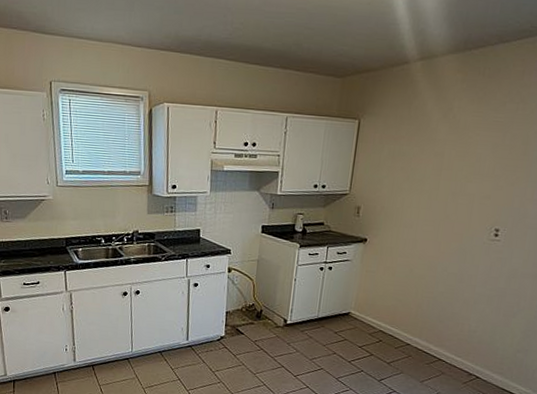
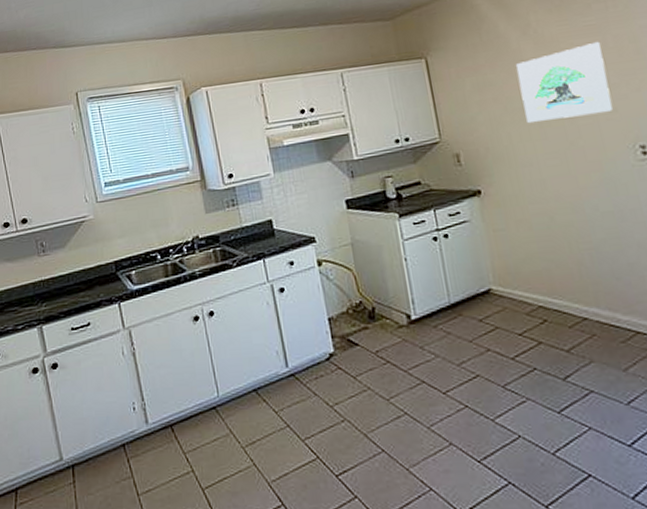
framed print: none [420,137,500,197] -> present [516,41,613,124]

